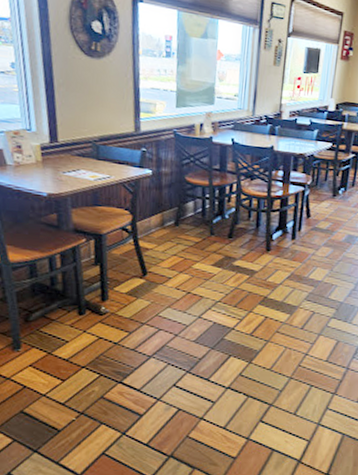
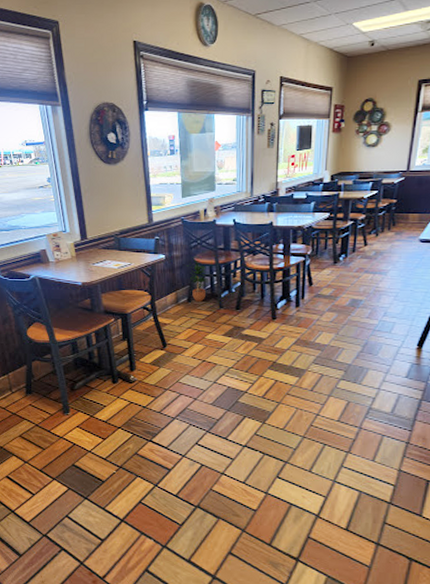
potted plant: none [175,180,200,227] -> present [186,261,208,302]

